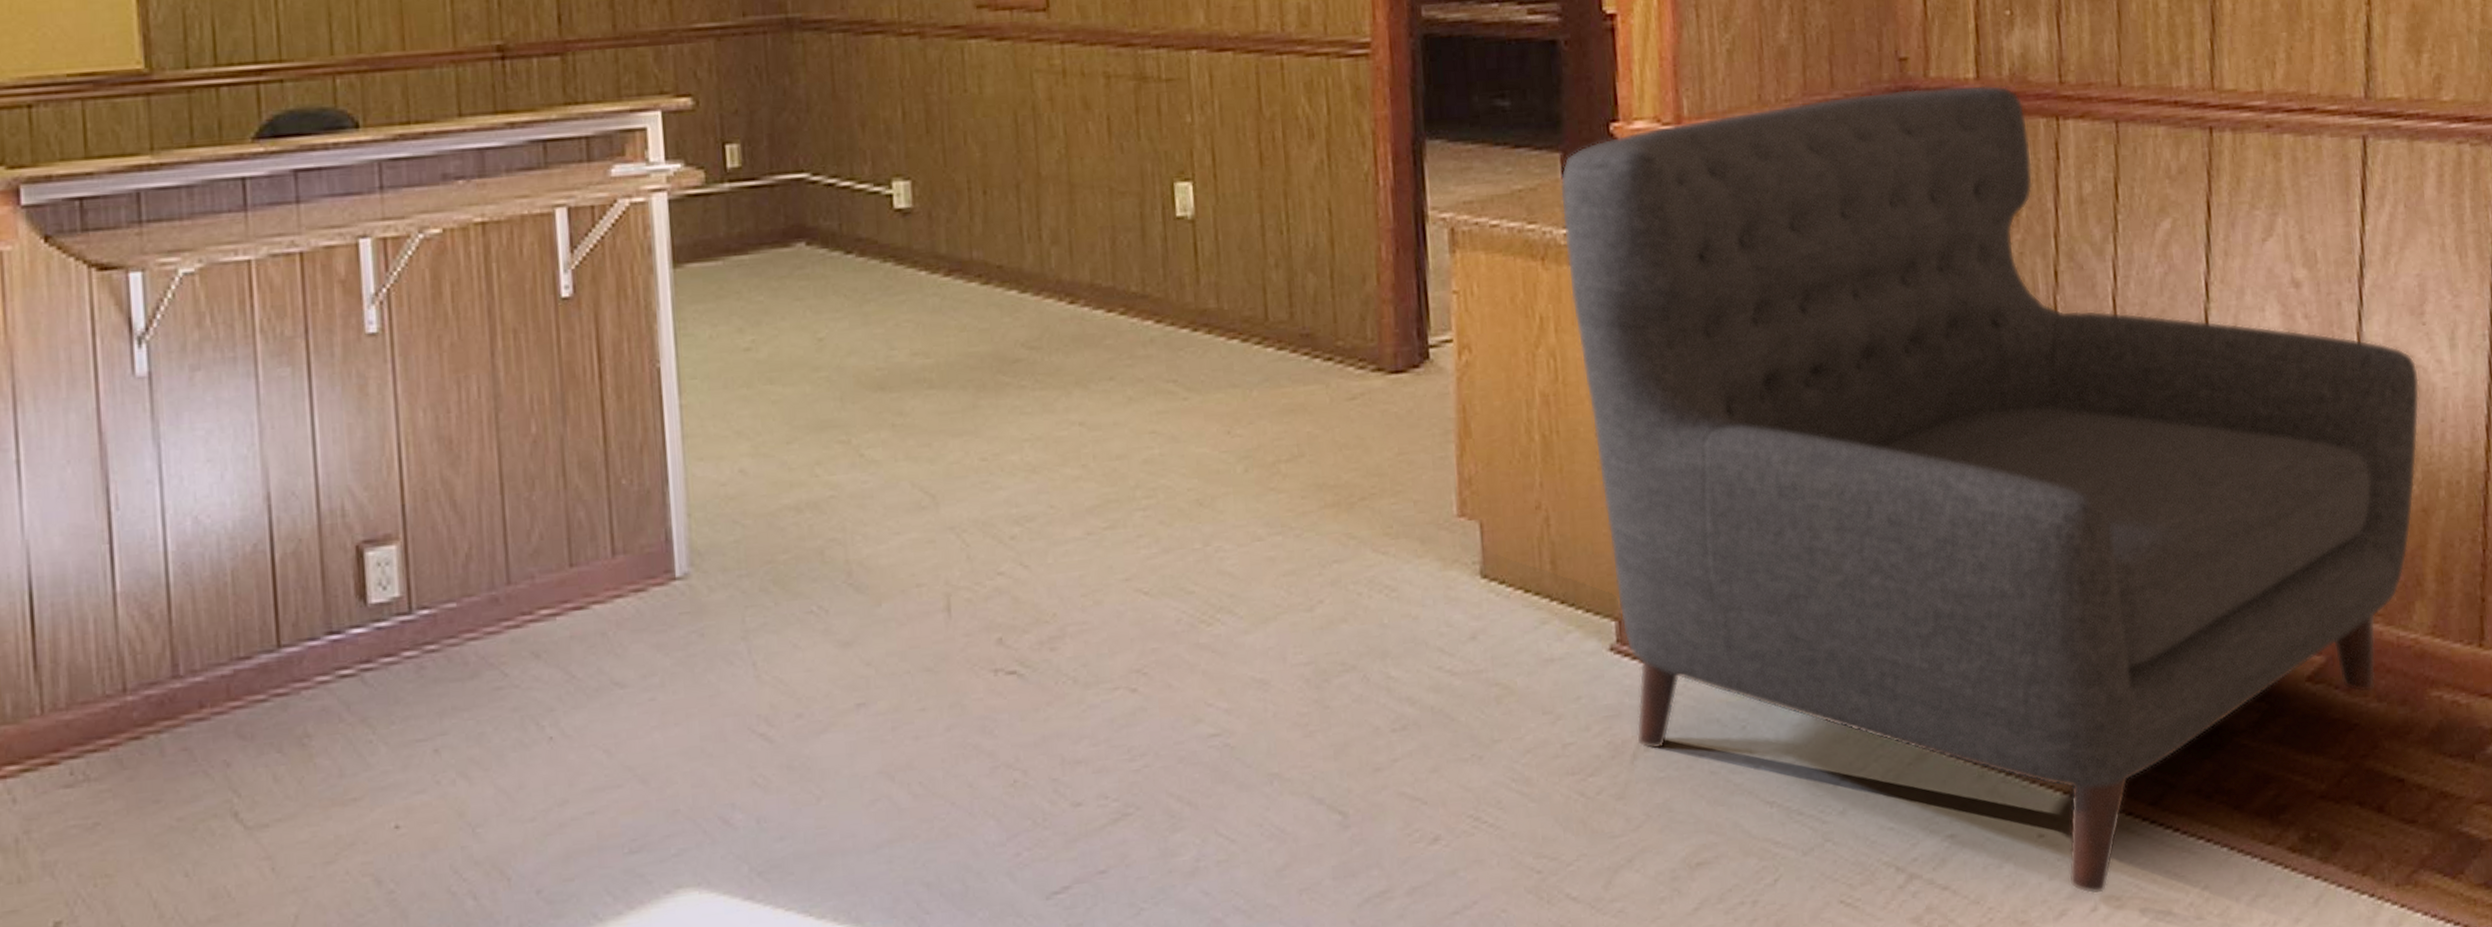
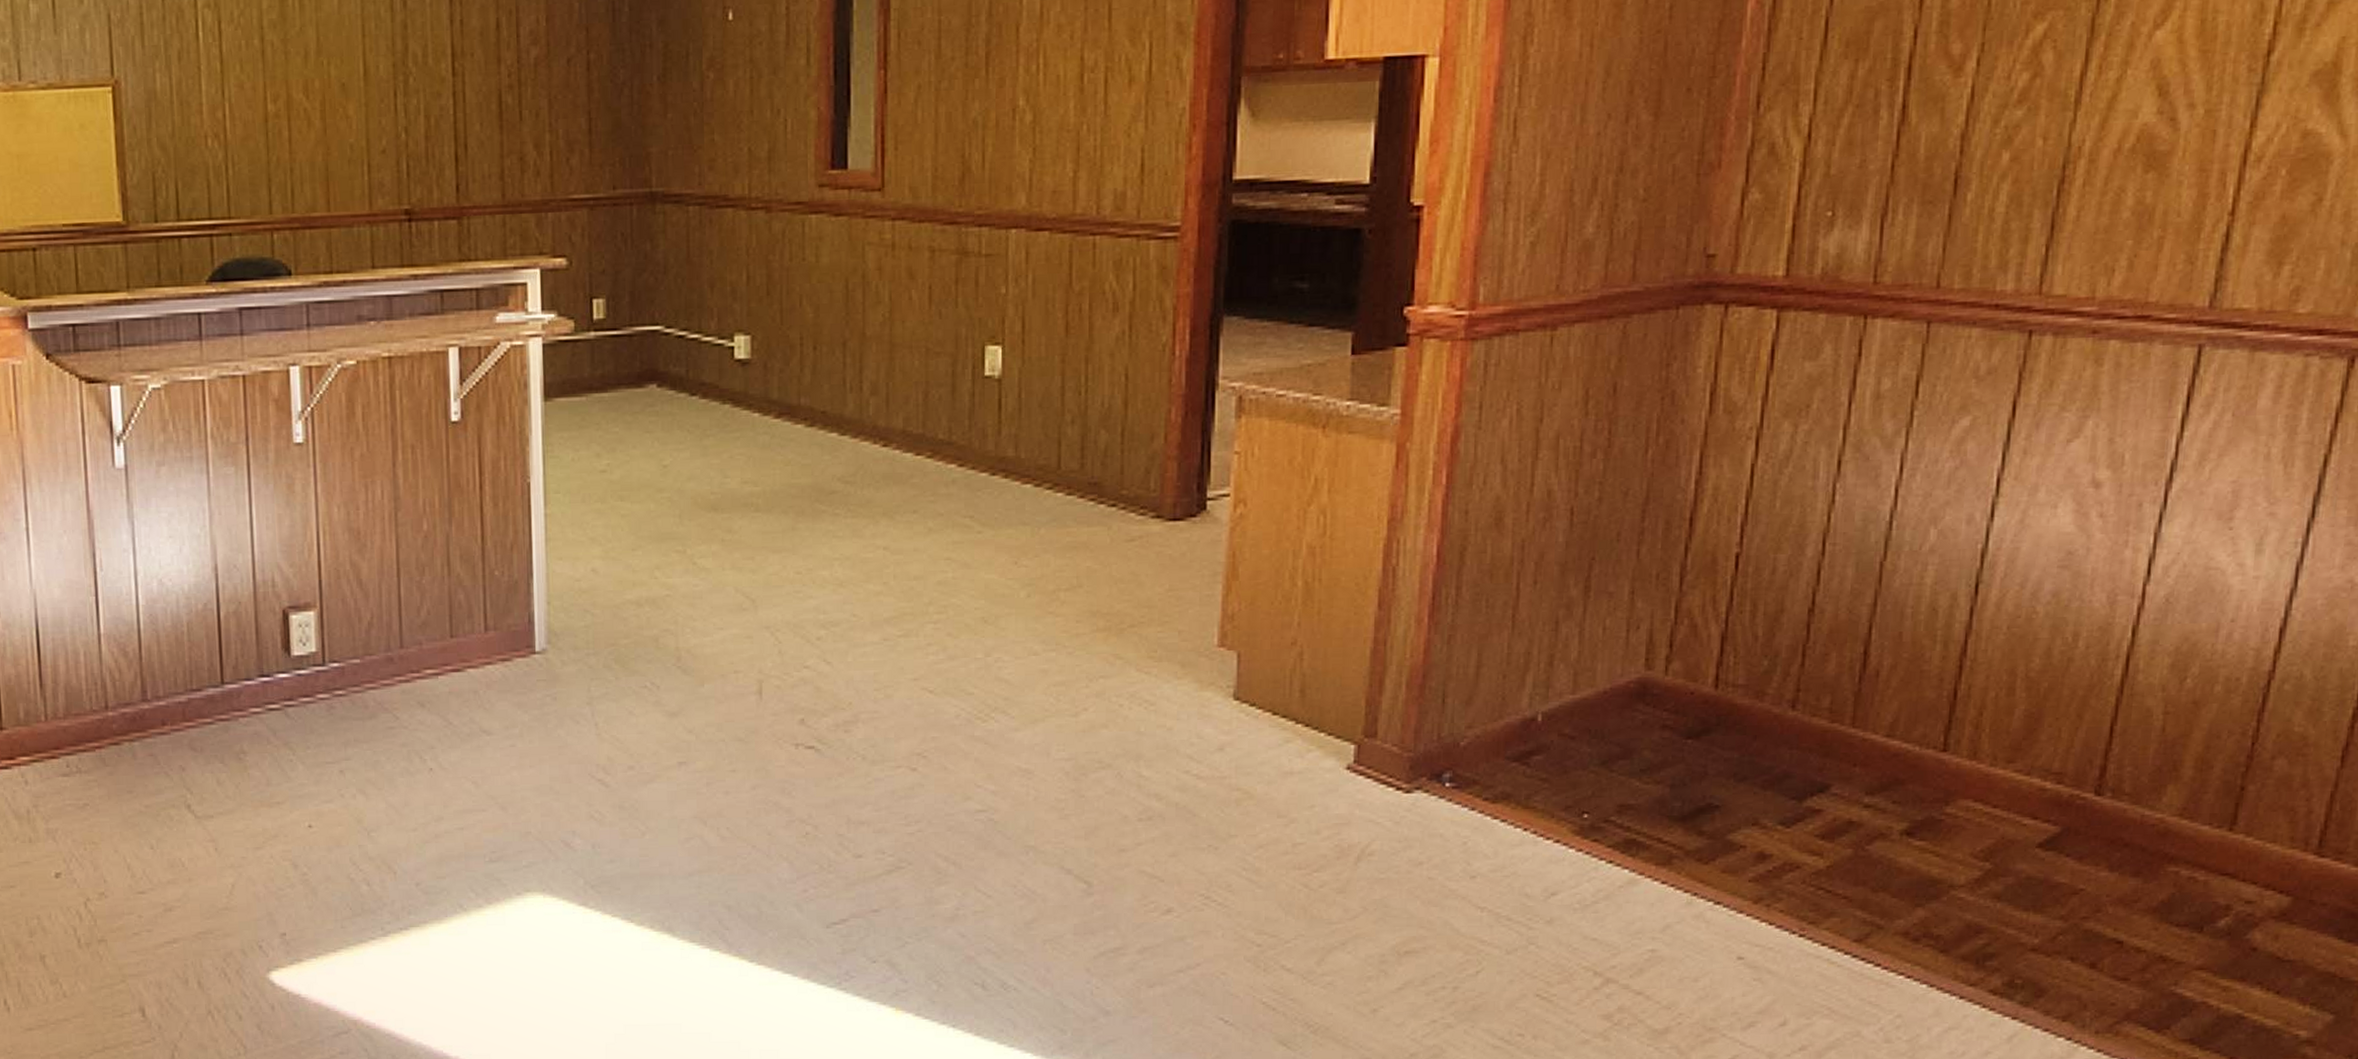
sofa: present [1560,85,2420,894] -> none [1347,282,2215,1012]

